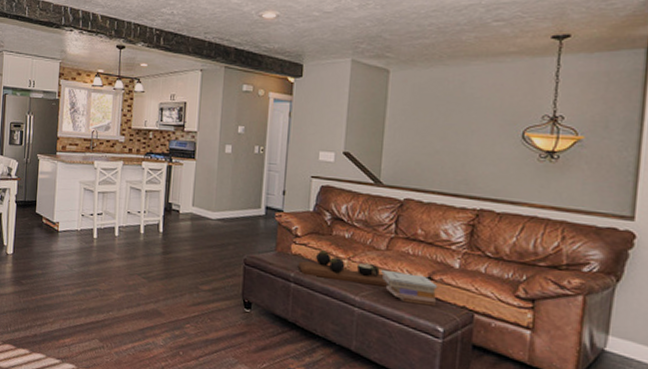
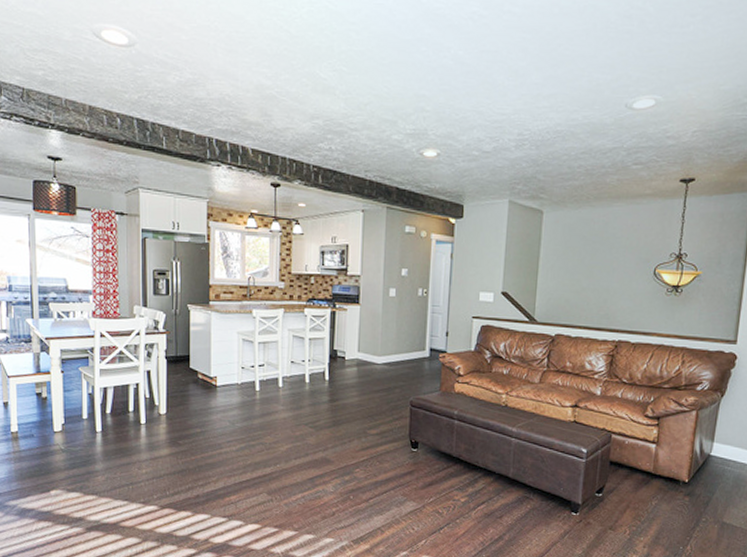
decorative tray: present [297,250,390,287] -> none [460,387,543,417]
books: present [380,270,438,307] -> none [534,402,583,431]

